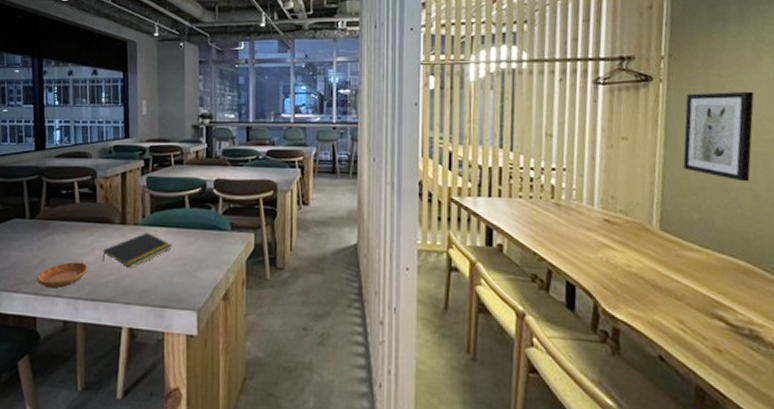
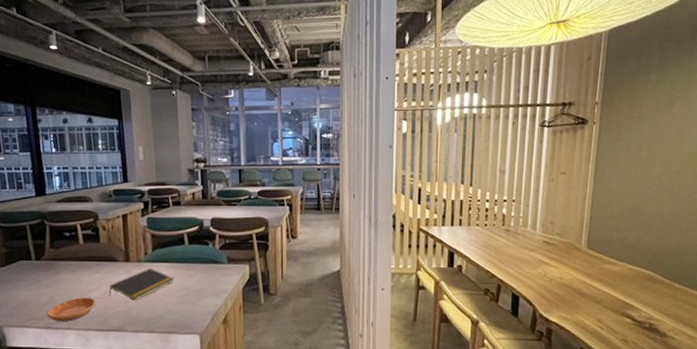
wall art: present [683,91,754,182] -> none [608,131,666,207]

